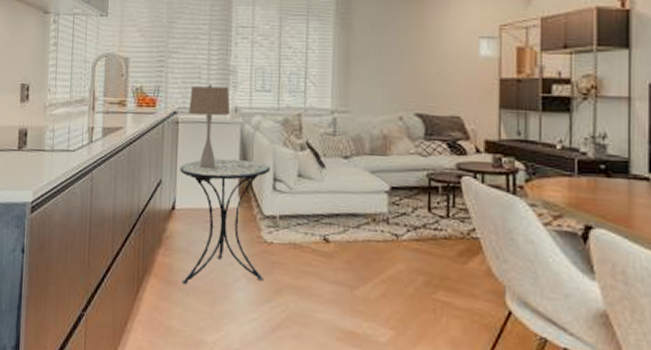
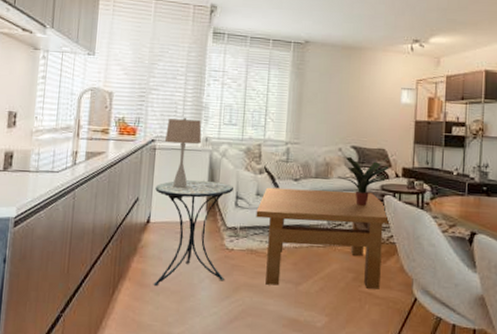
table: none [298,166,472,298] -> present [256,187,391,289]
potted plant: none [399,124,472,190] -> present [337,155,394,206]

